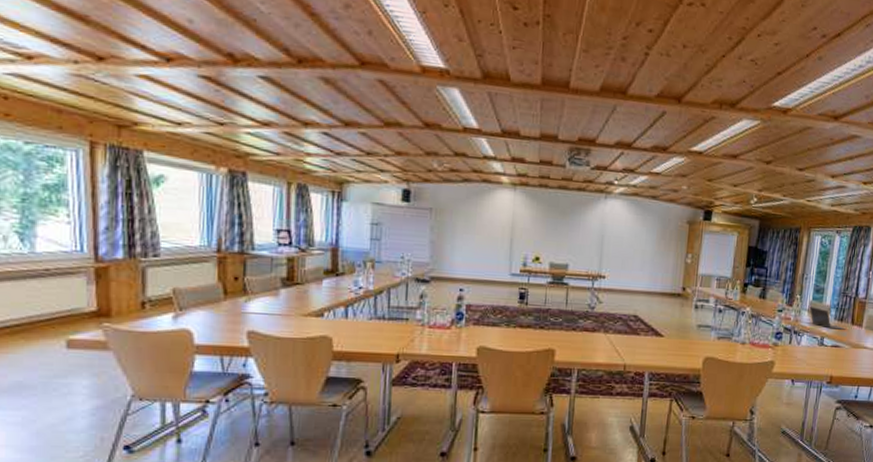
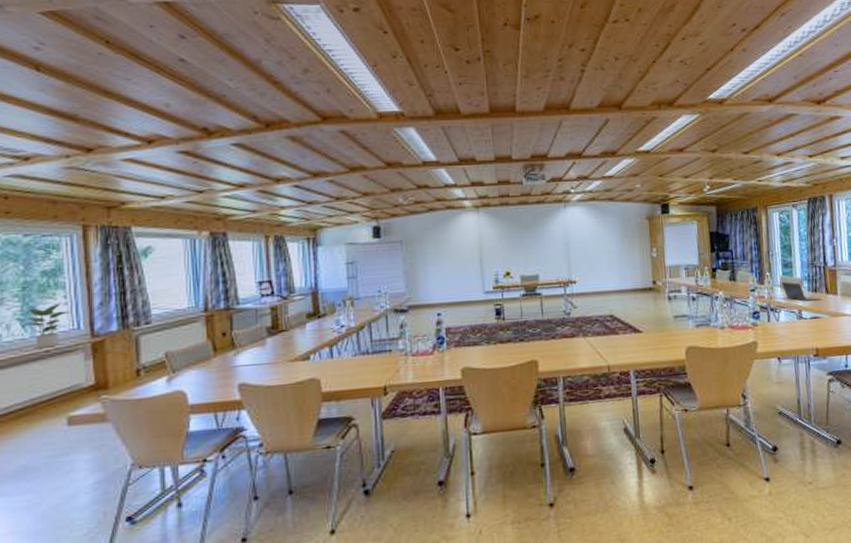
potted plant: none [24,221,74,267] -> present [25,303,71,349]

